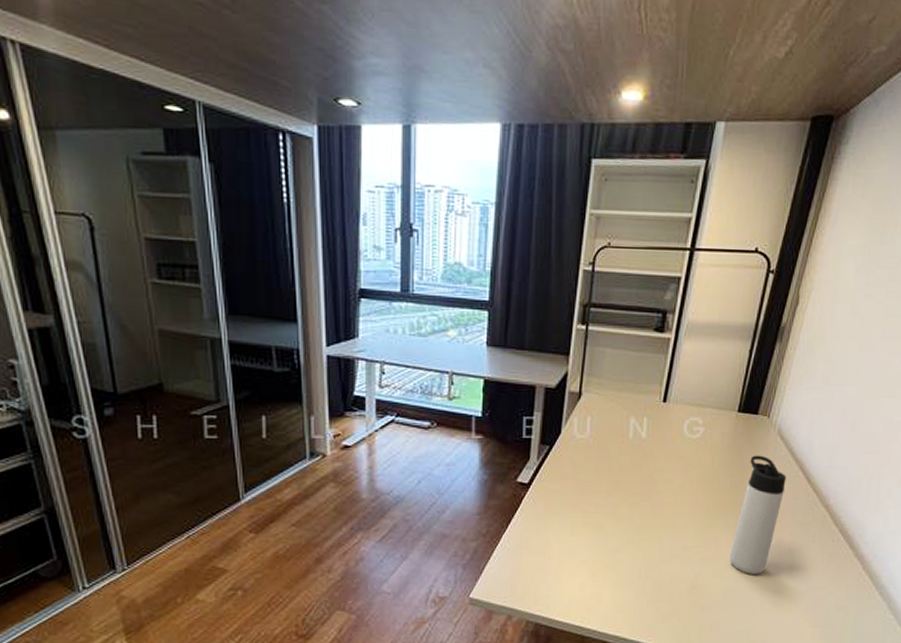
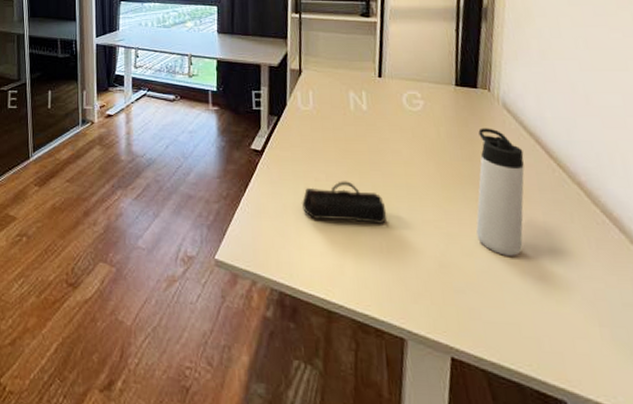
pencil case: none [567,512,651,553] -> present [302,181,387,224]

